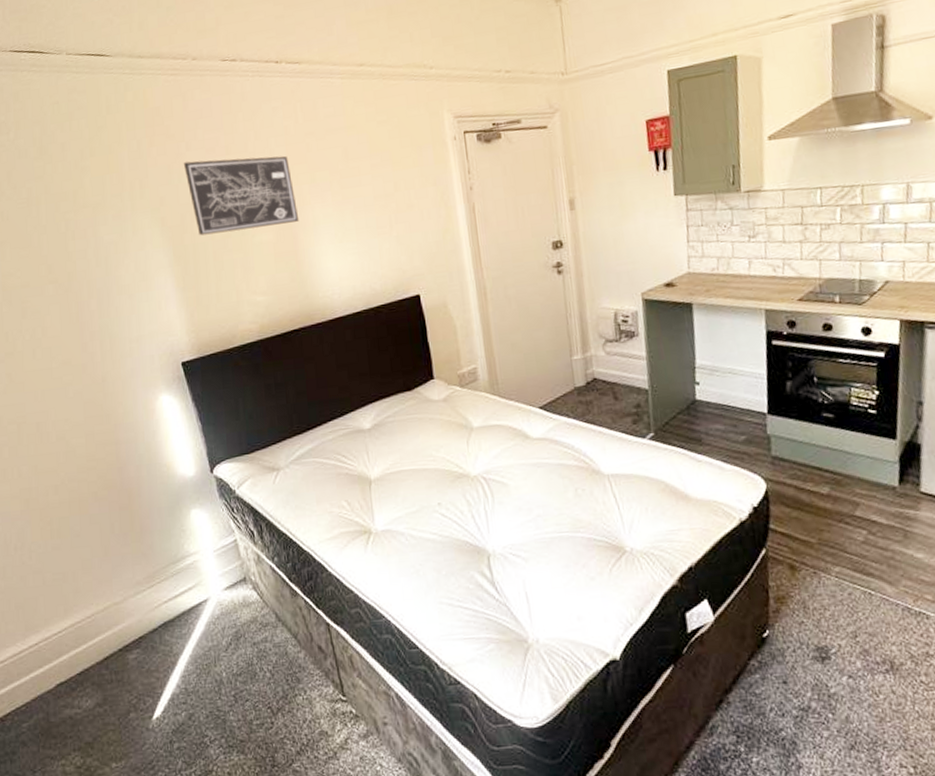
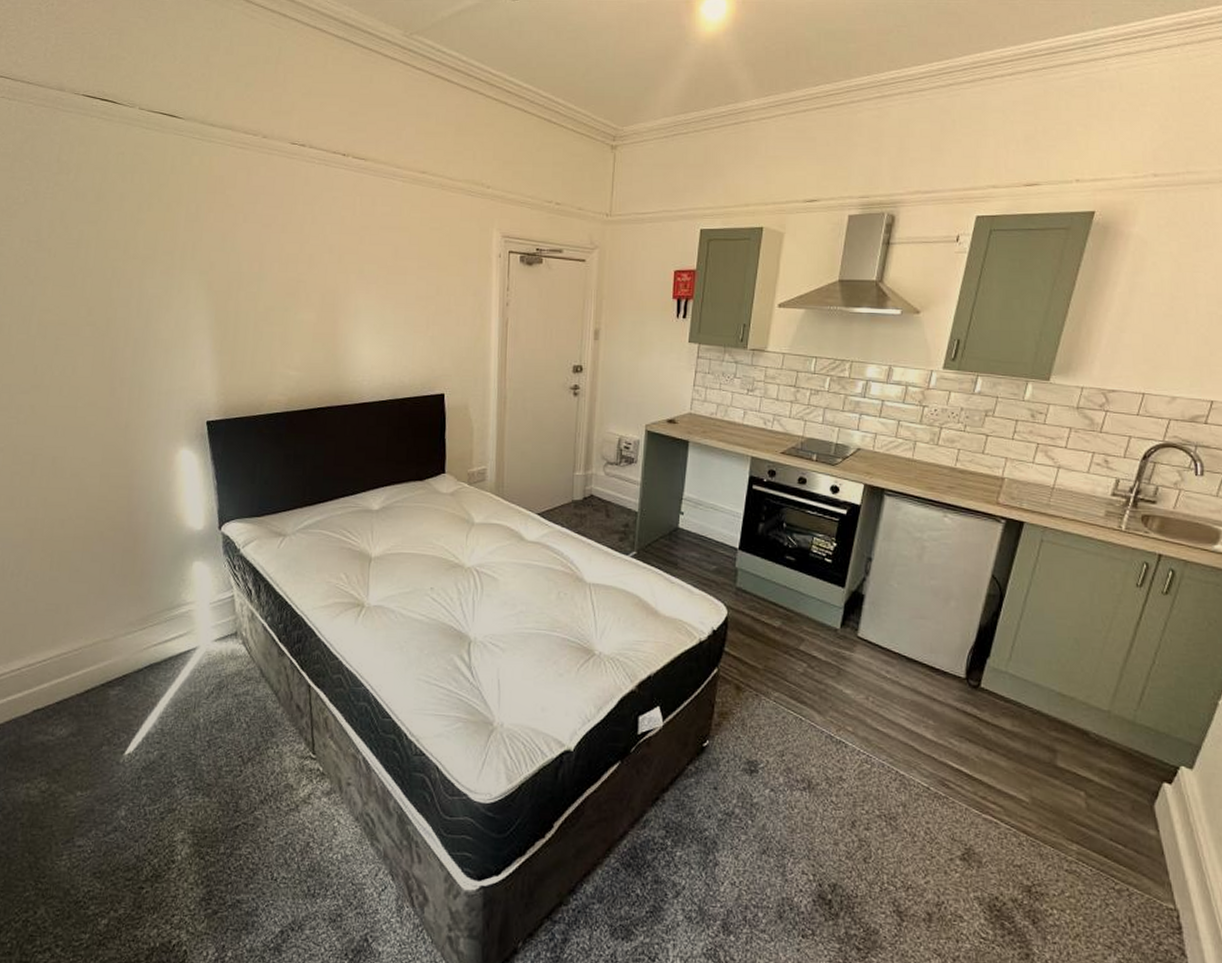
wall art: present [184,155,300,236] -> none [238,233,342,307]

